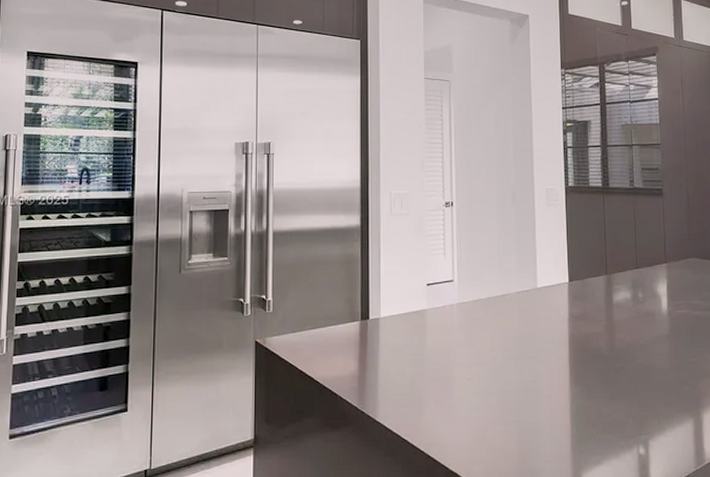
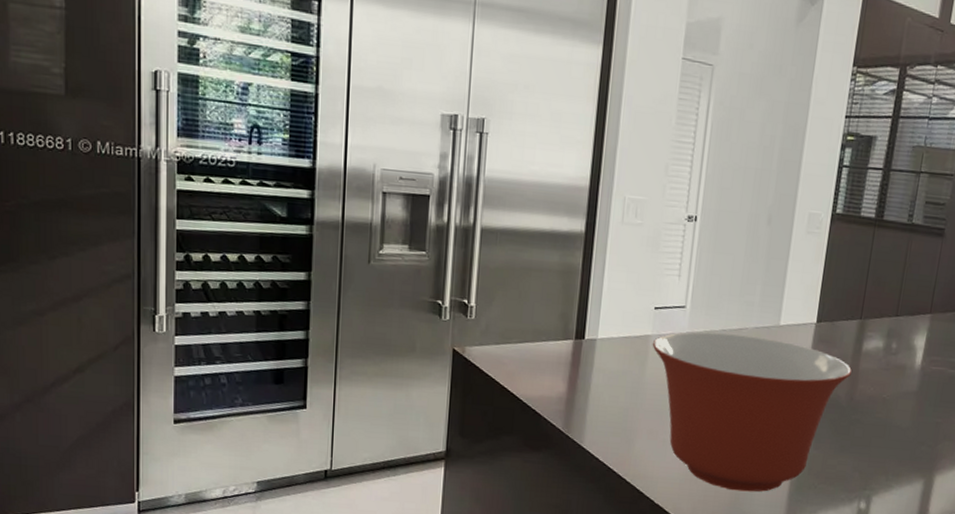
mixing bowl: none [429,300,608,449] -> present [652,332,852,492]

